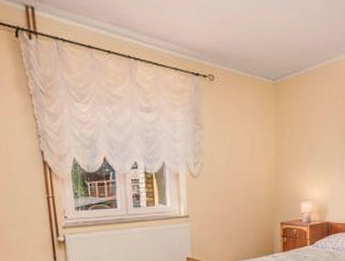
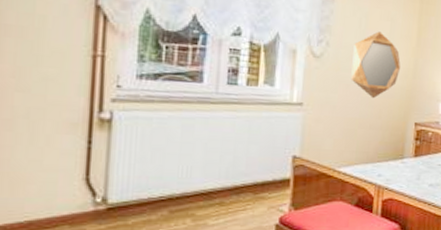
home mirror: none [223,148,263,206] -> present [351,31,401,99]

